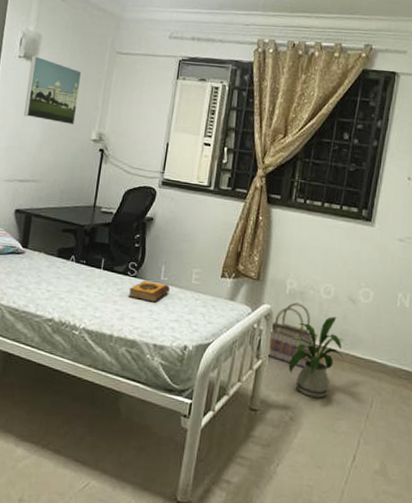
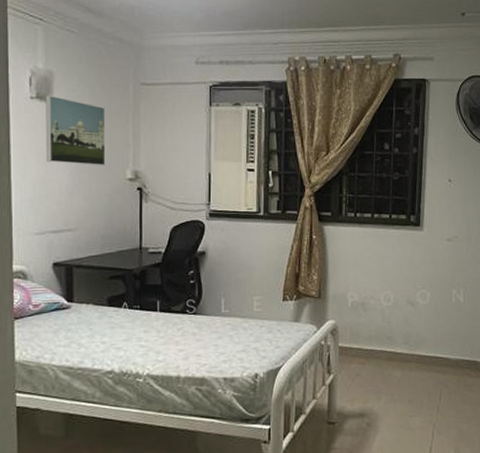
hardback book: present [128,280,171,303] -> none [190,315,233,337]
basket: present [267,302,318,368] -> none [338,313,383,375]
house plant: present [288,316,344,398] -> none [359,322,410,401]

